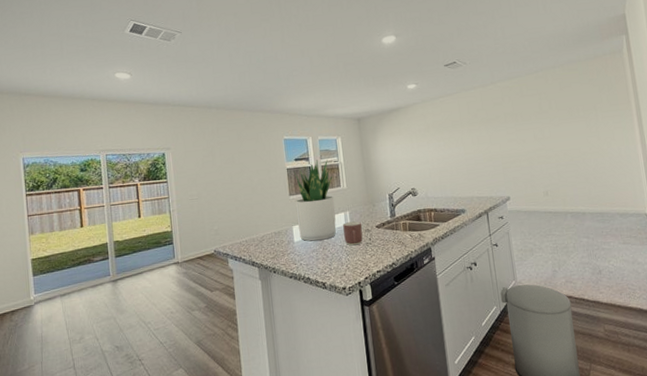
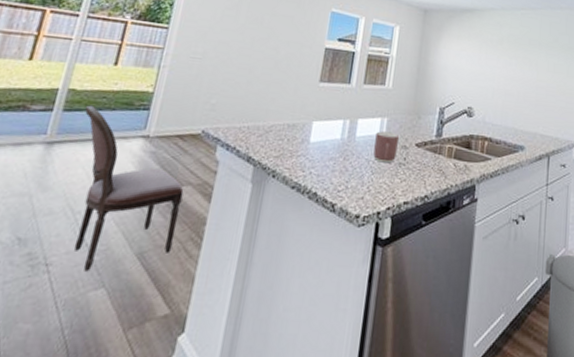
dining chair: none [129,249,218,360] -> present [74,105,184,272]
planter: present [294,160,336,242] -> none [318,46,379,148]

